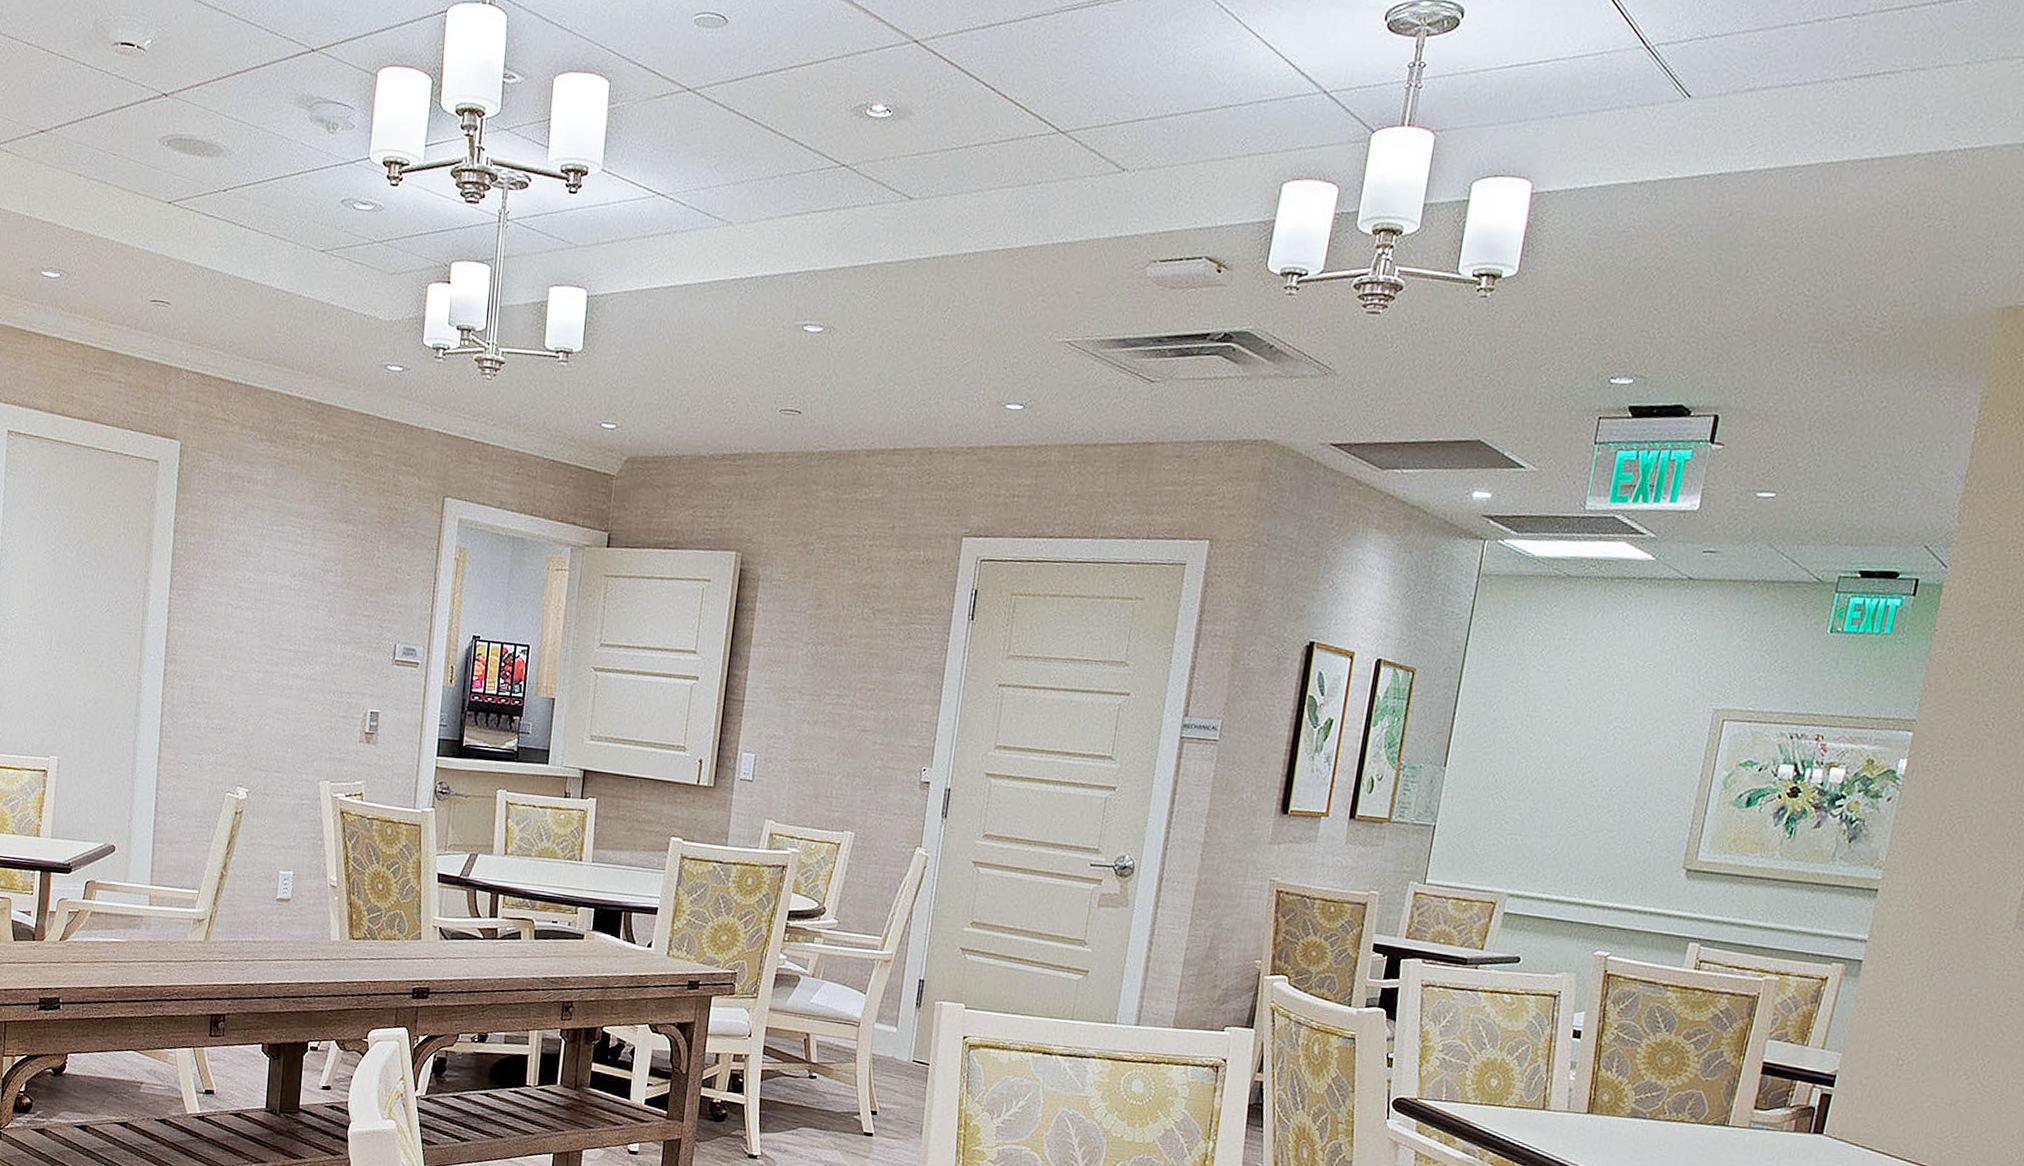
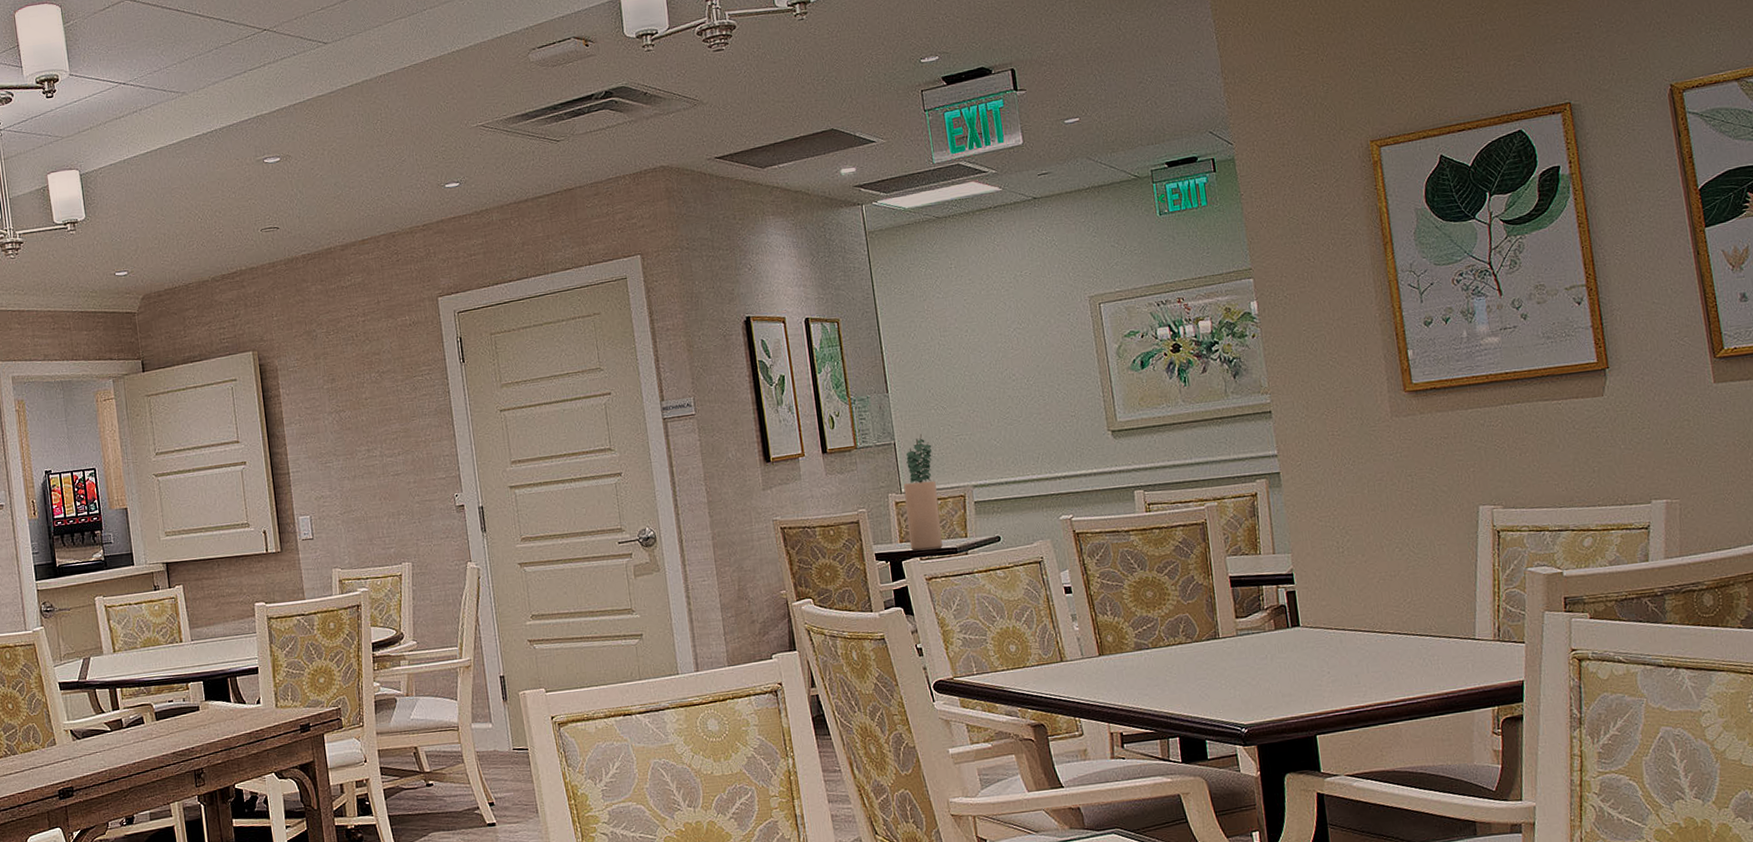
vase: none [1415,821,1476,956] -> present [903,433,943,551]

